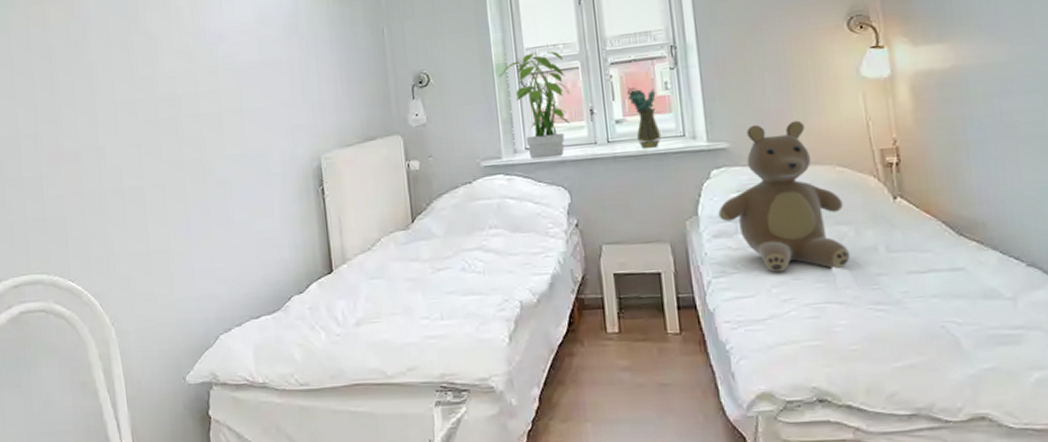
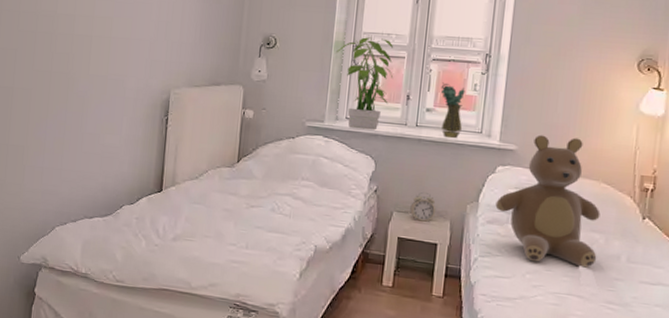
alarm clock: none [620,215,652,251] -> present [410,191,436,222]

